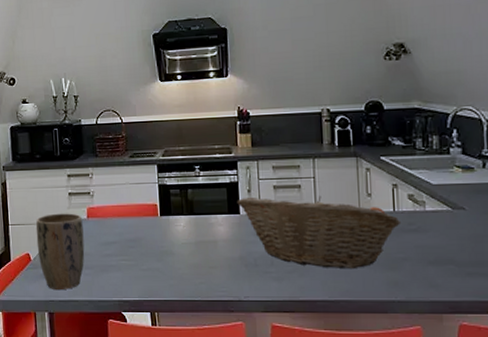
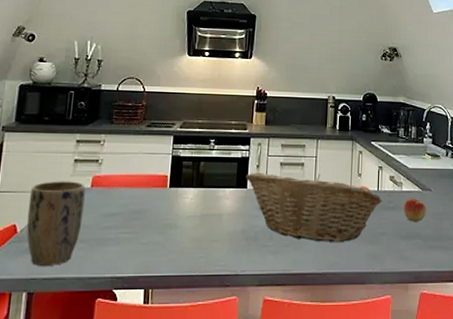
apple: none [429,218,461,245] -> present [404,198,427,222]

